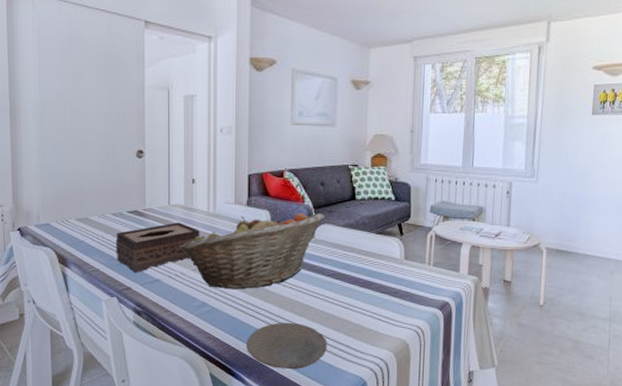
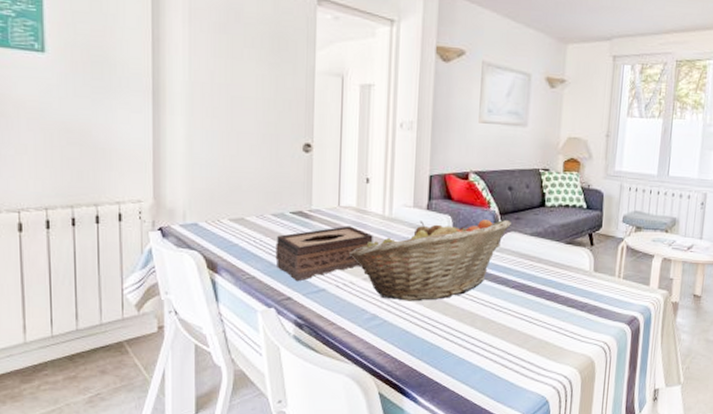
plate: present [247,322,327,370] -> none [421,337,509,388]

